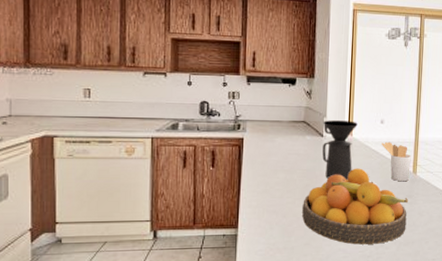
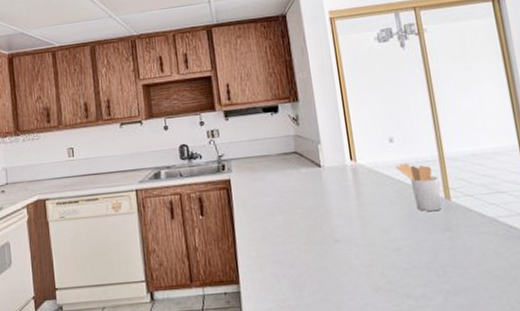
fruit bowl: present [302,168,409,245] -> none [310,200,452,297]
coffee maker: present [322,120,358,181] -> none [319,144,364,217]

